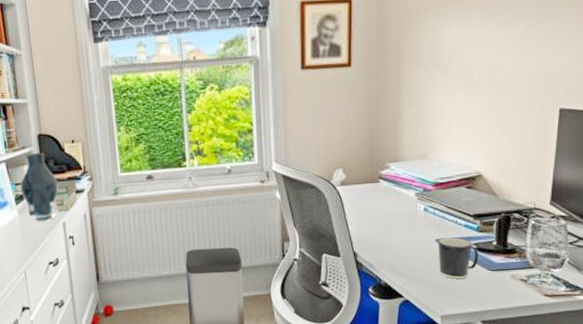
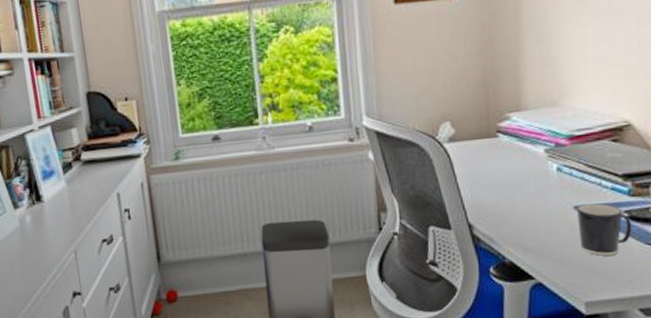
vase: present [20,153,59,222] -> none [67,113,111,193]
books: present [55,179,78,211] -> none [107,143,133,181]

